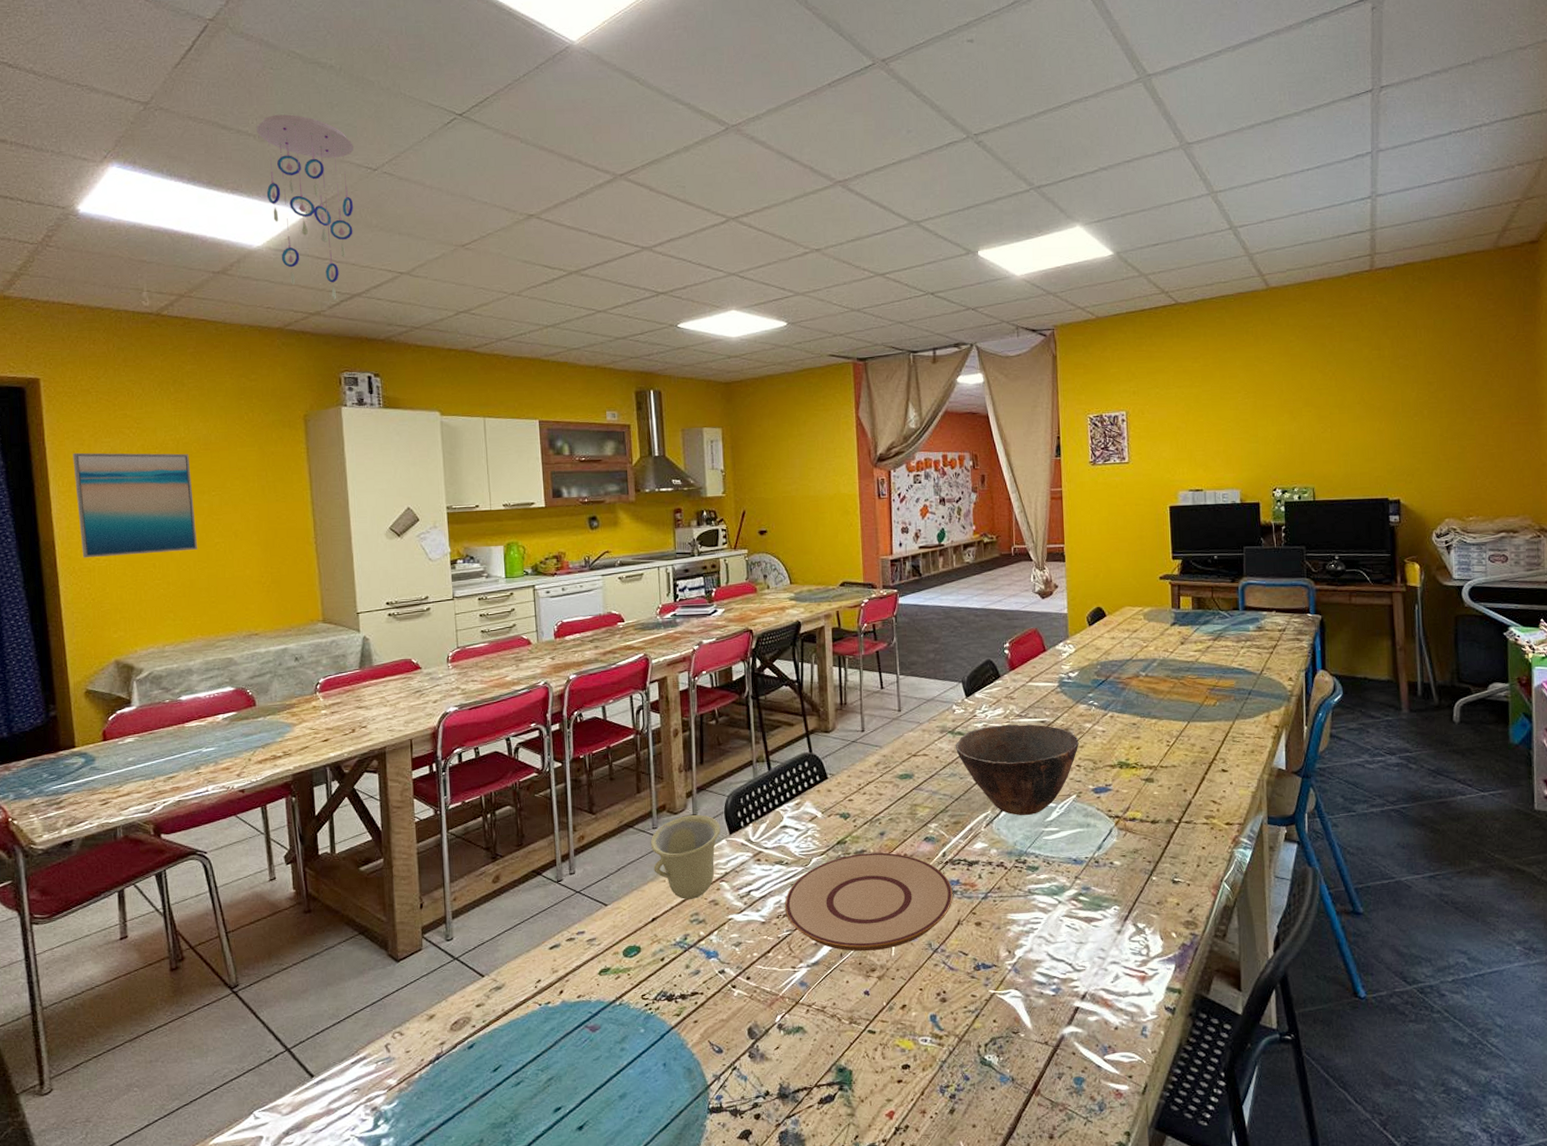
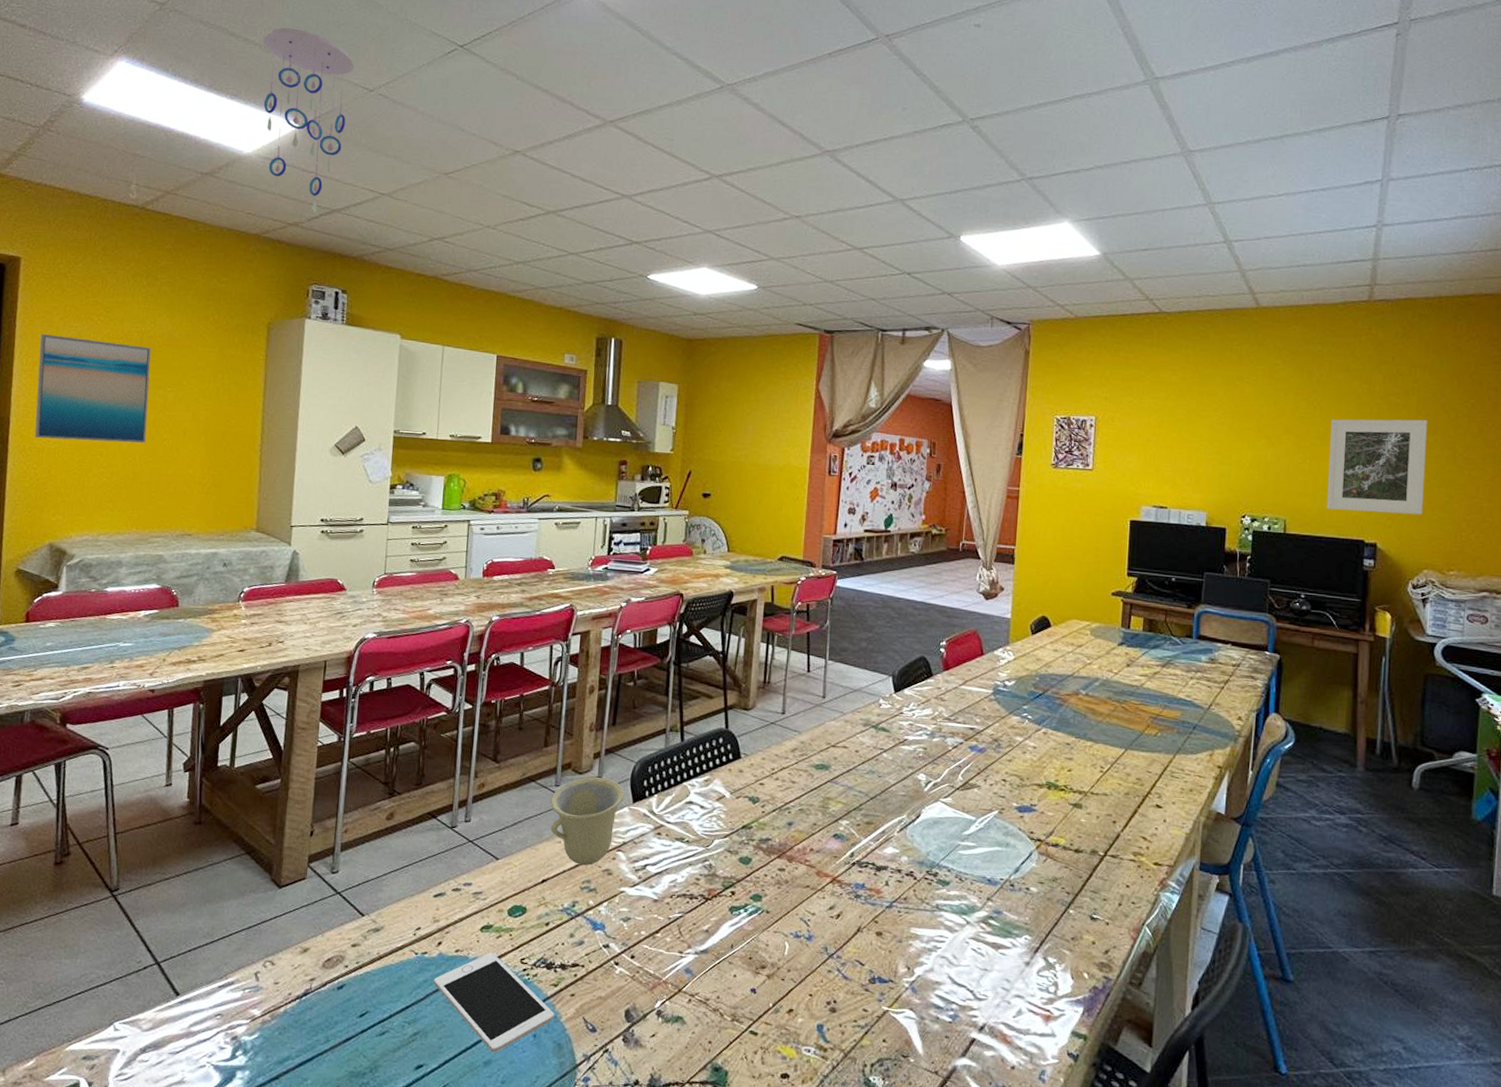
cell phone: none [560,993,682,1086] -> present [433,952,555,1053]
plate: present [784,852,953,952] -> none [679,841,857,947]
bowl: present [955,724,1079,815] -> none [877,726,1008,826]
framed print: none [1346,378,1439,473] -> present [1326,419,1427,515]

